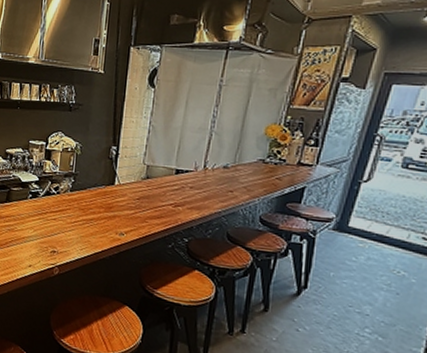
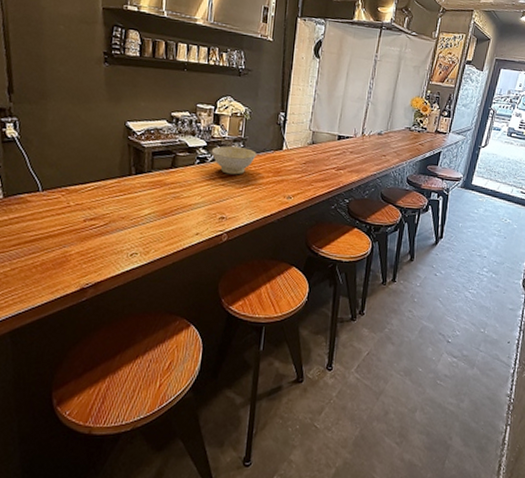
bowl: none [43,181,88,210] -> present [211,146,257,175]

